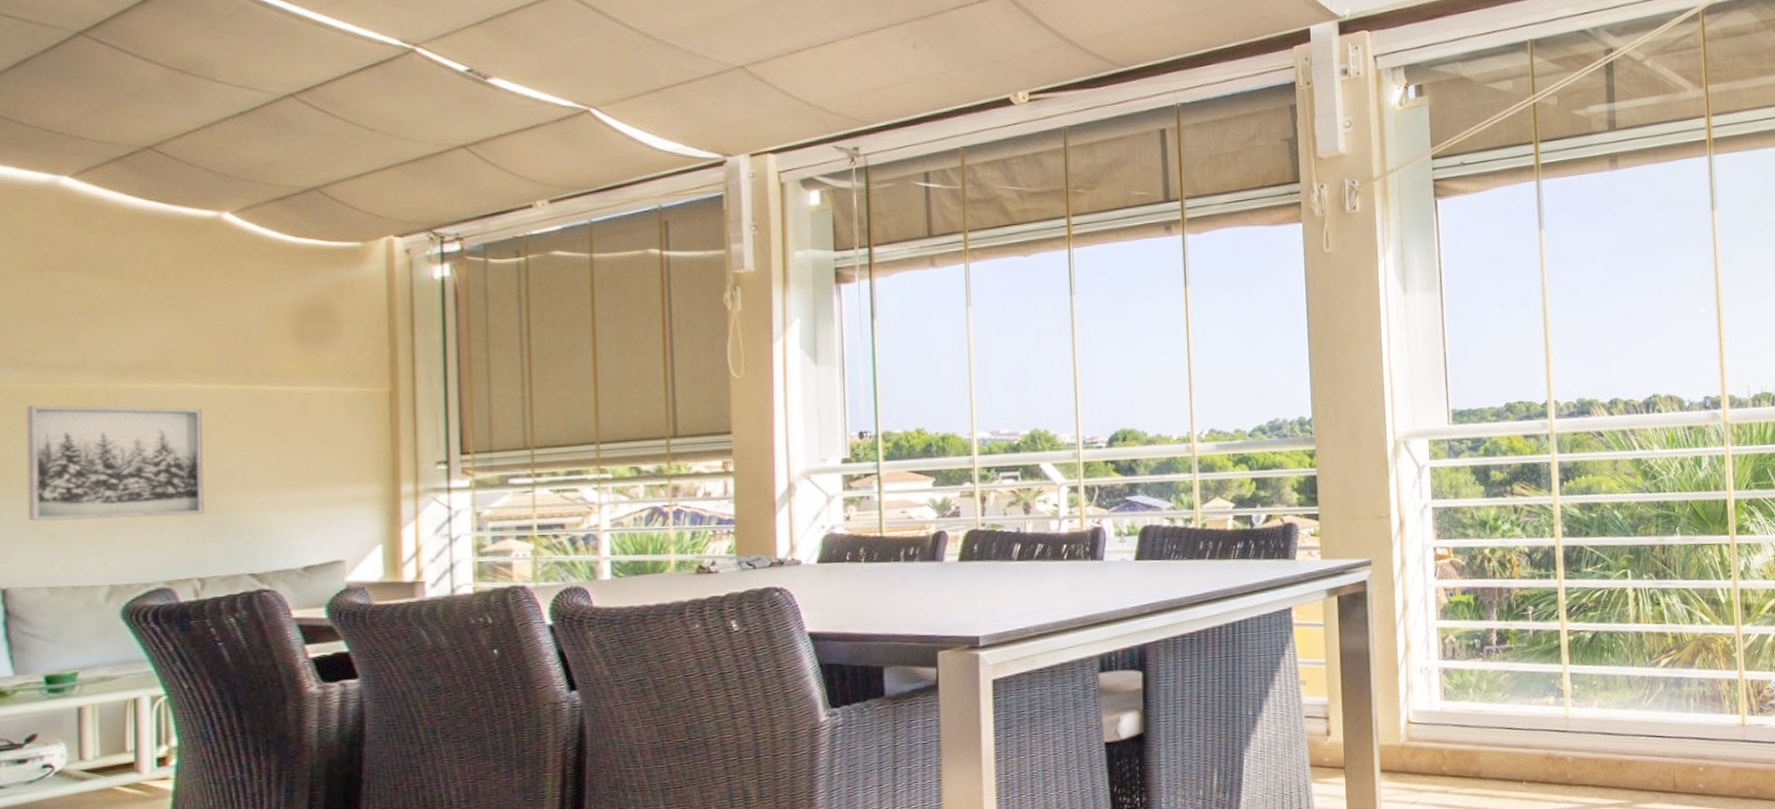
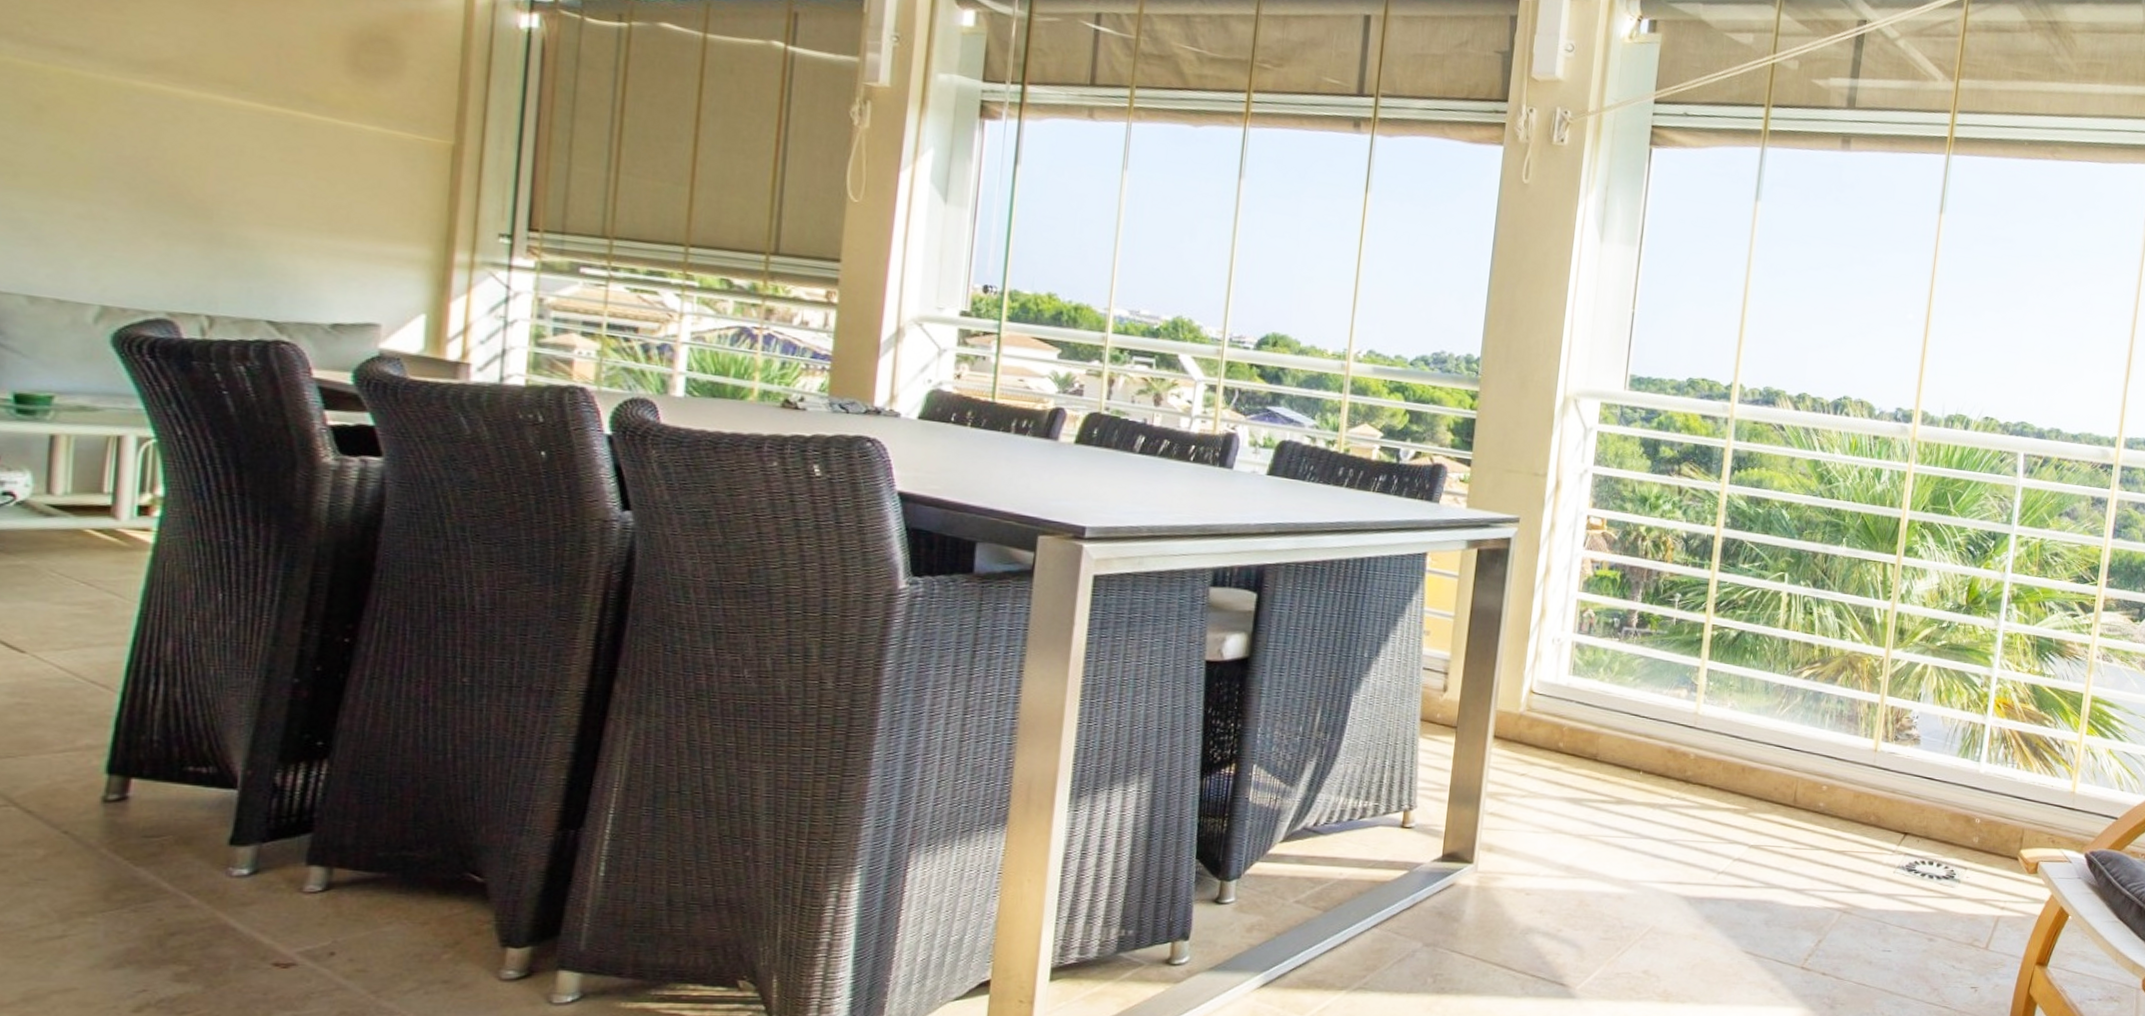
wall art: present [26,405,204,522] -> none [9,86,230,245]

